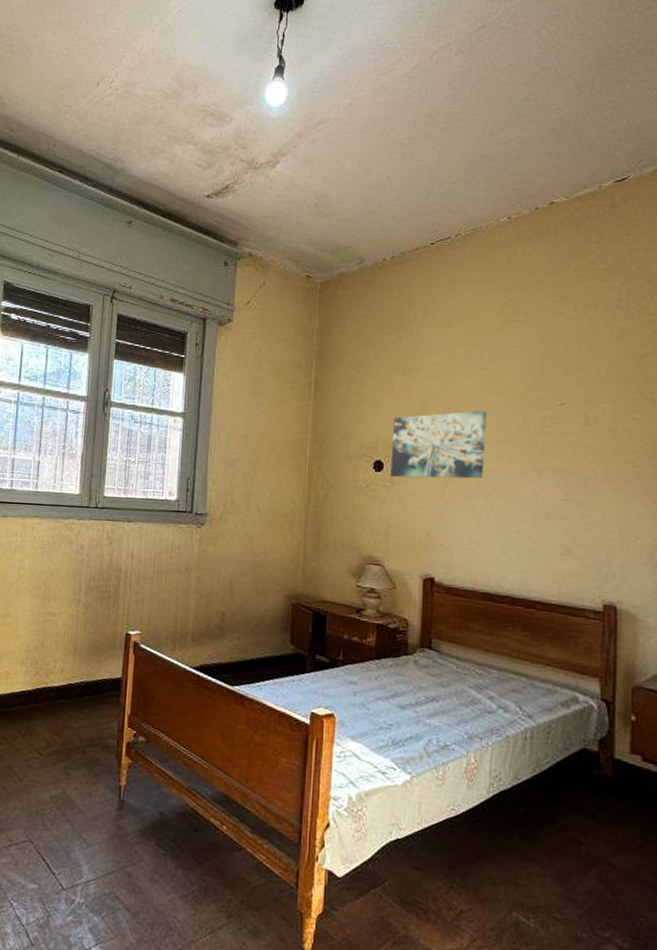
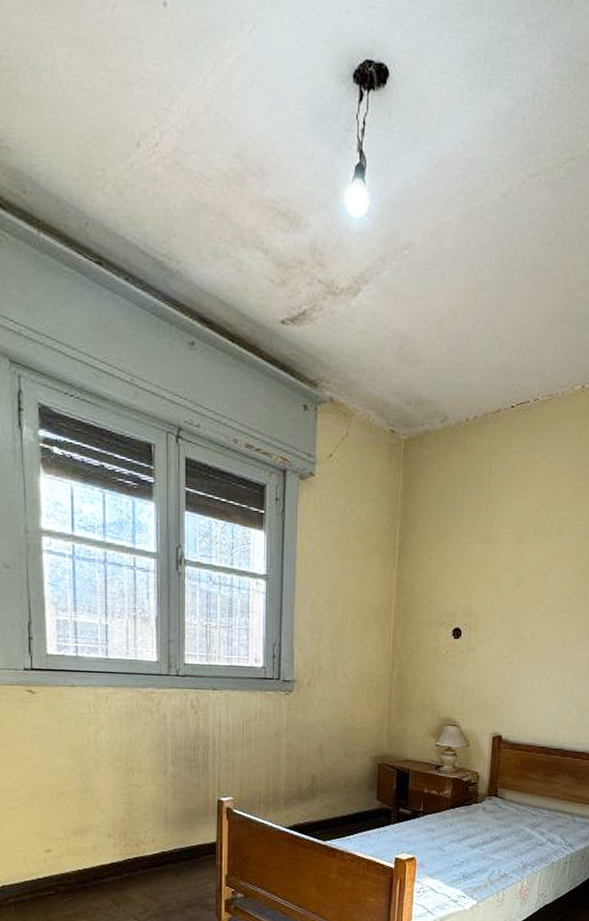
wall art: present [390,410,488,479] -> none [467,581,553,646]

